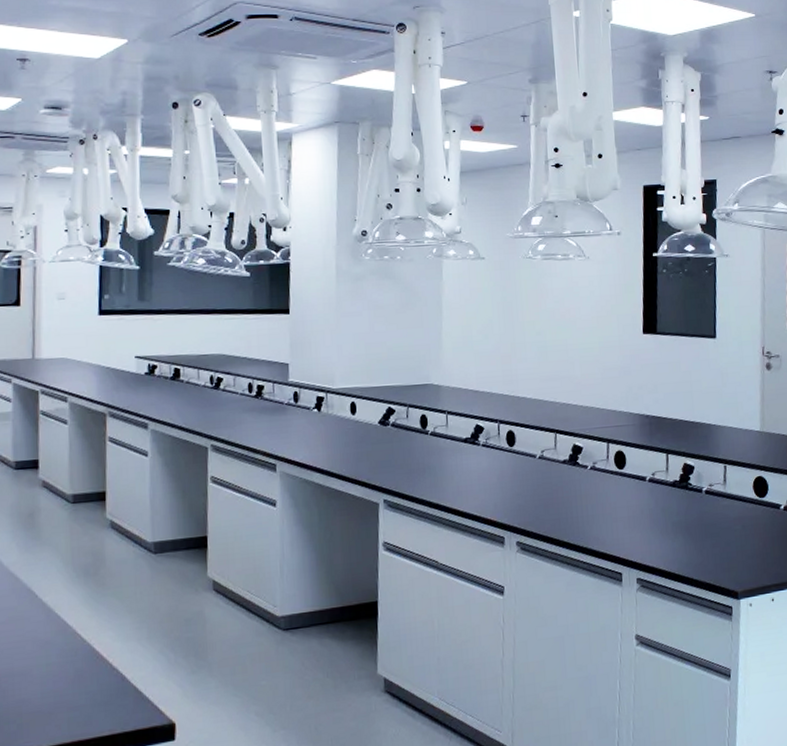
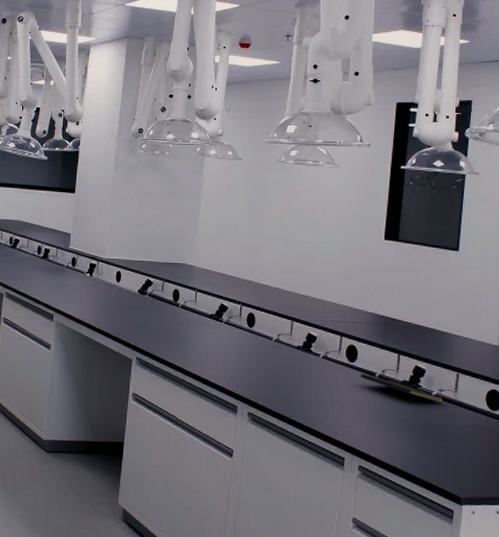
notepad: none [631,479,714,505] -> present [361,374,444,405]

